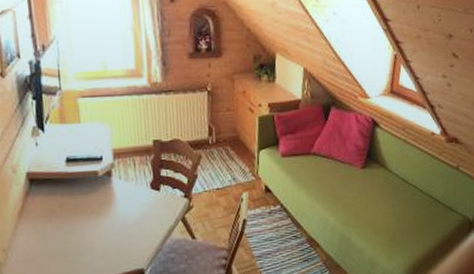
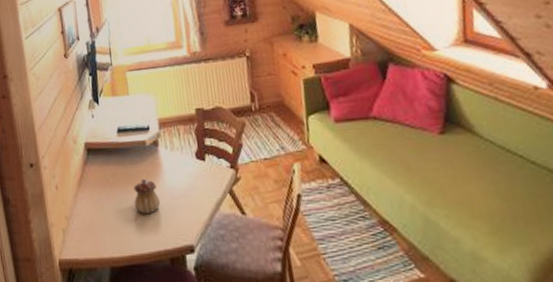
teapot: none [83,208,112,243] -> present [133,178,161,215]

